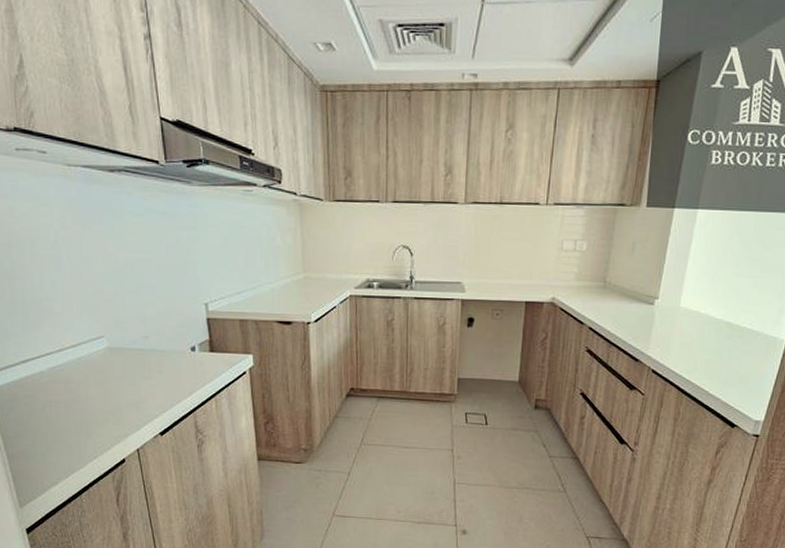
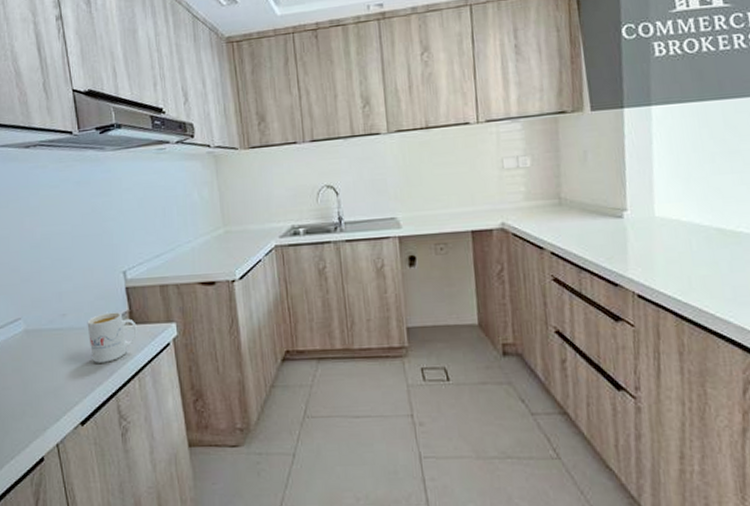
mug: none [168,339,216,384] -> present [87,312,137,363]

